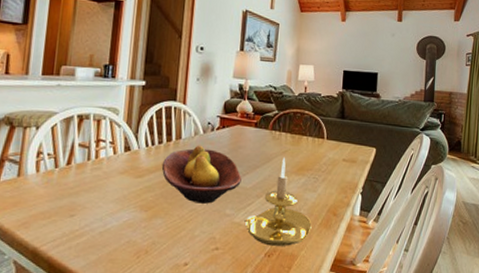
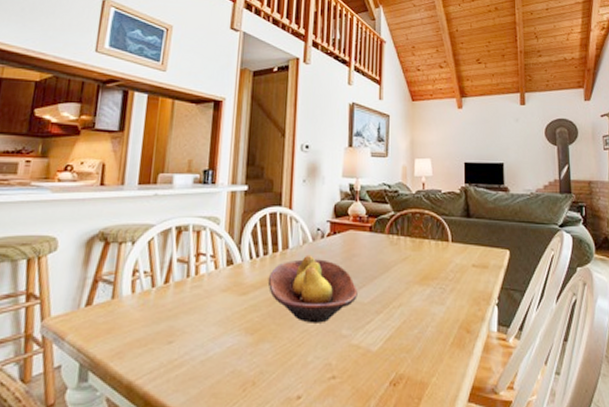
candle holder: present [244,157,312,246] -> none [364,265,442,372]

